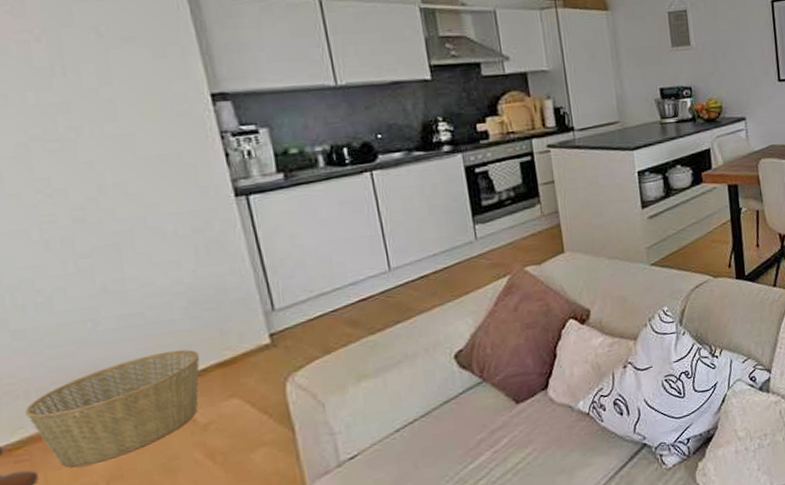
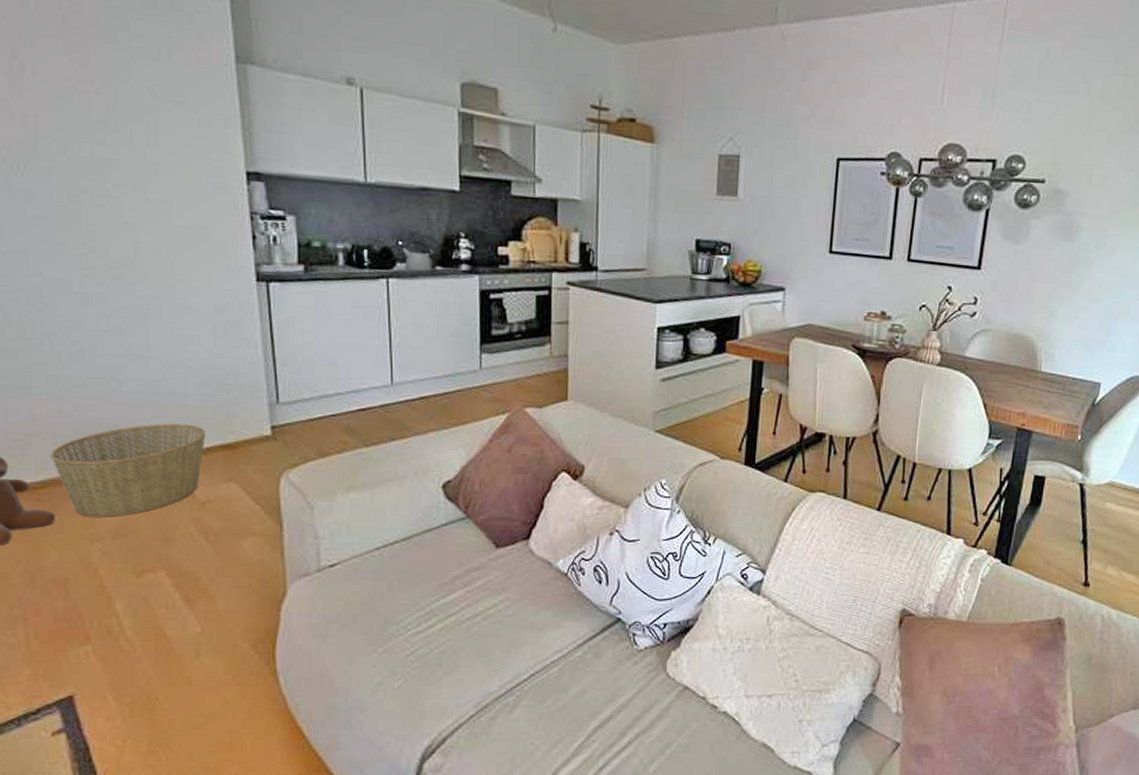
kettle: none [382,130,419,161] -> present [402,239,437,273]

